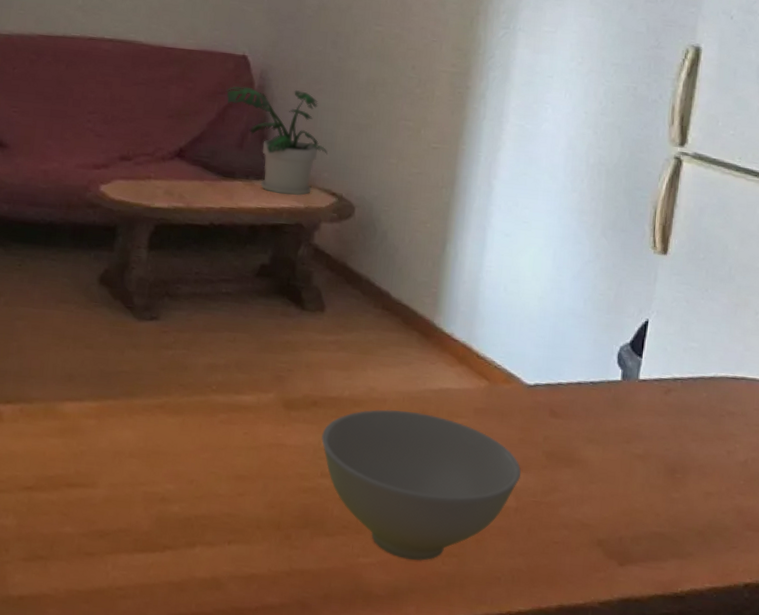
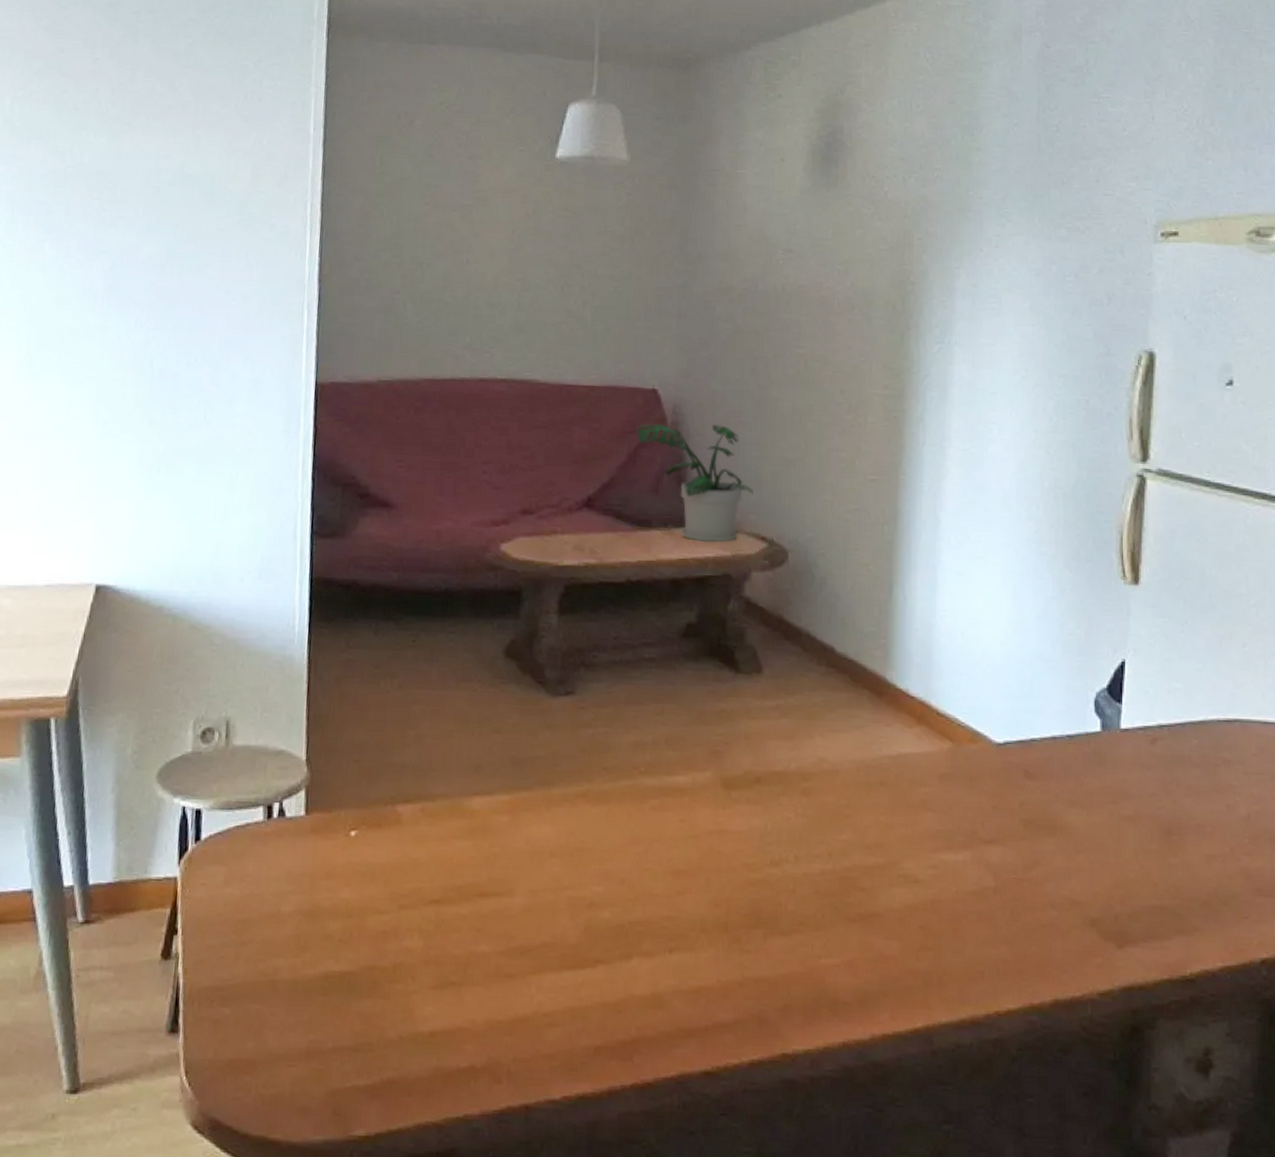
bowl: present [321,409,521,561] -> none [768,782,998,957]

